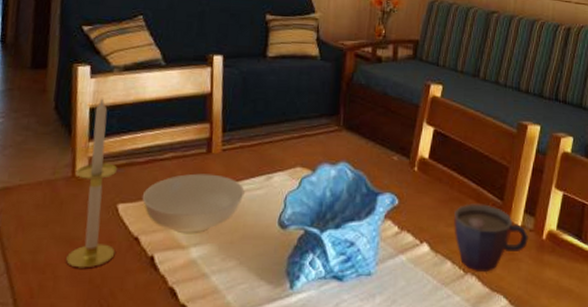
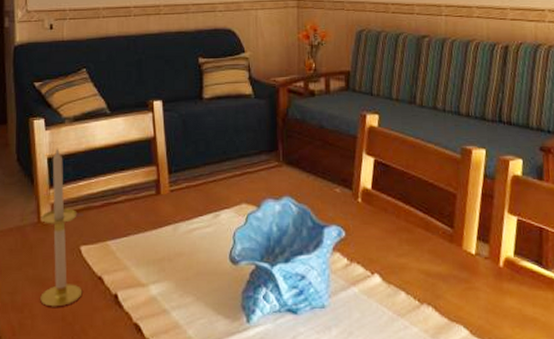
bowl: present [142,173,245,234] -> none [101,214,195,273]
cup: present [453,203,529,272] -> none [402,233,485,301]

